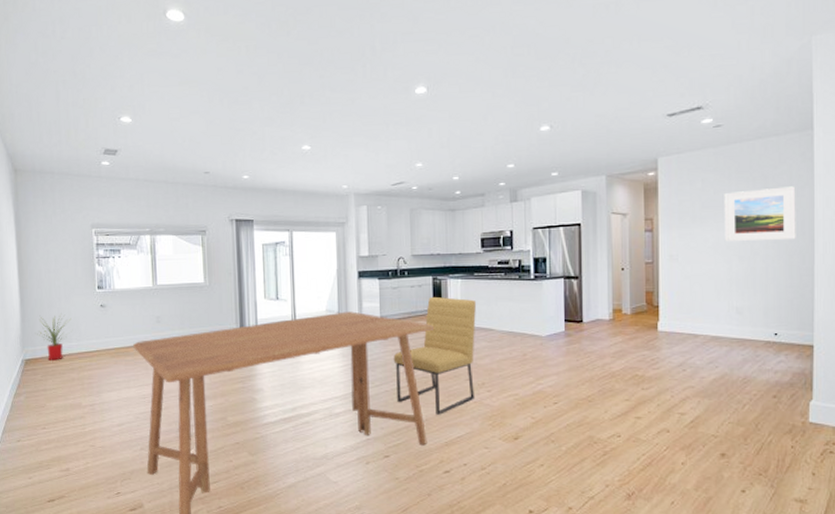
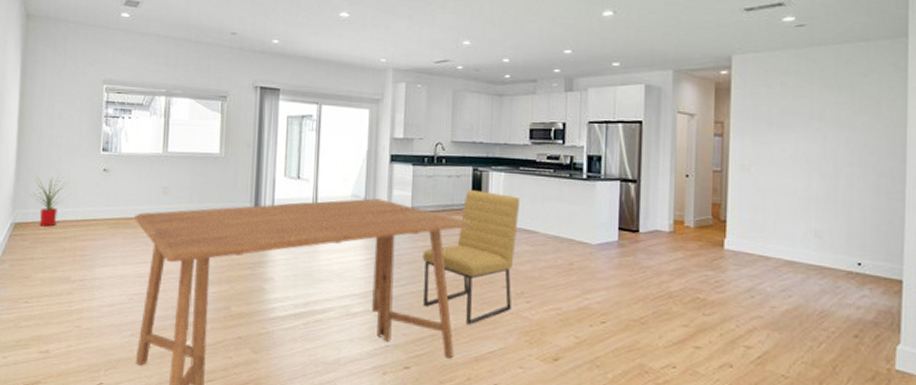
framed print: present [724,186,796,241] -> none [804,98,887,157]

